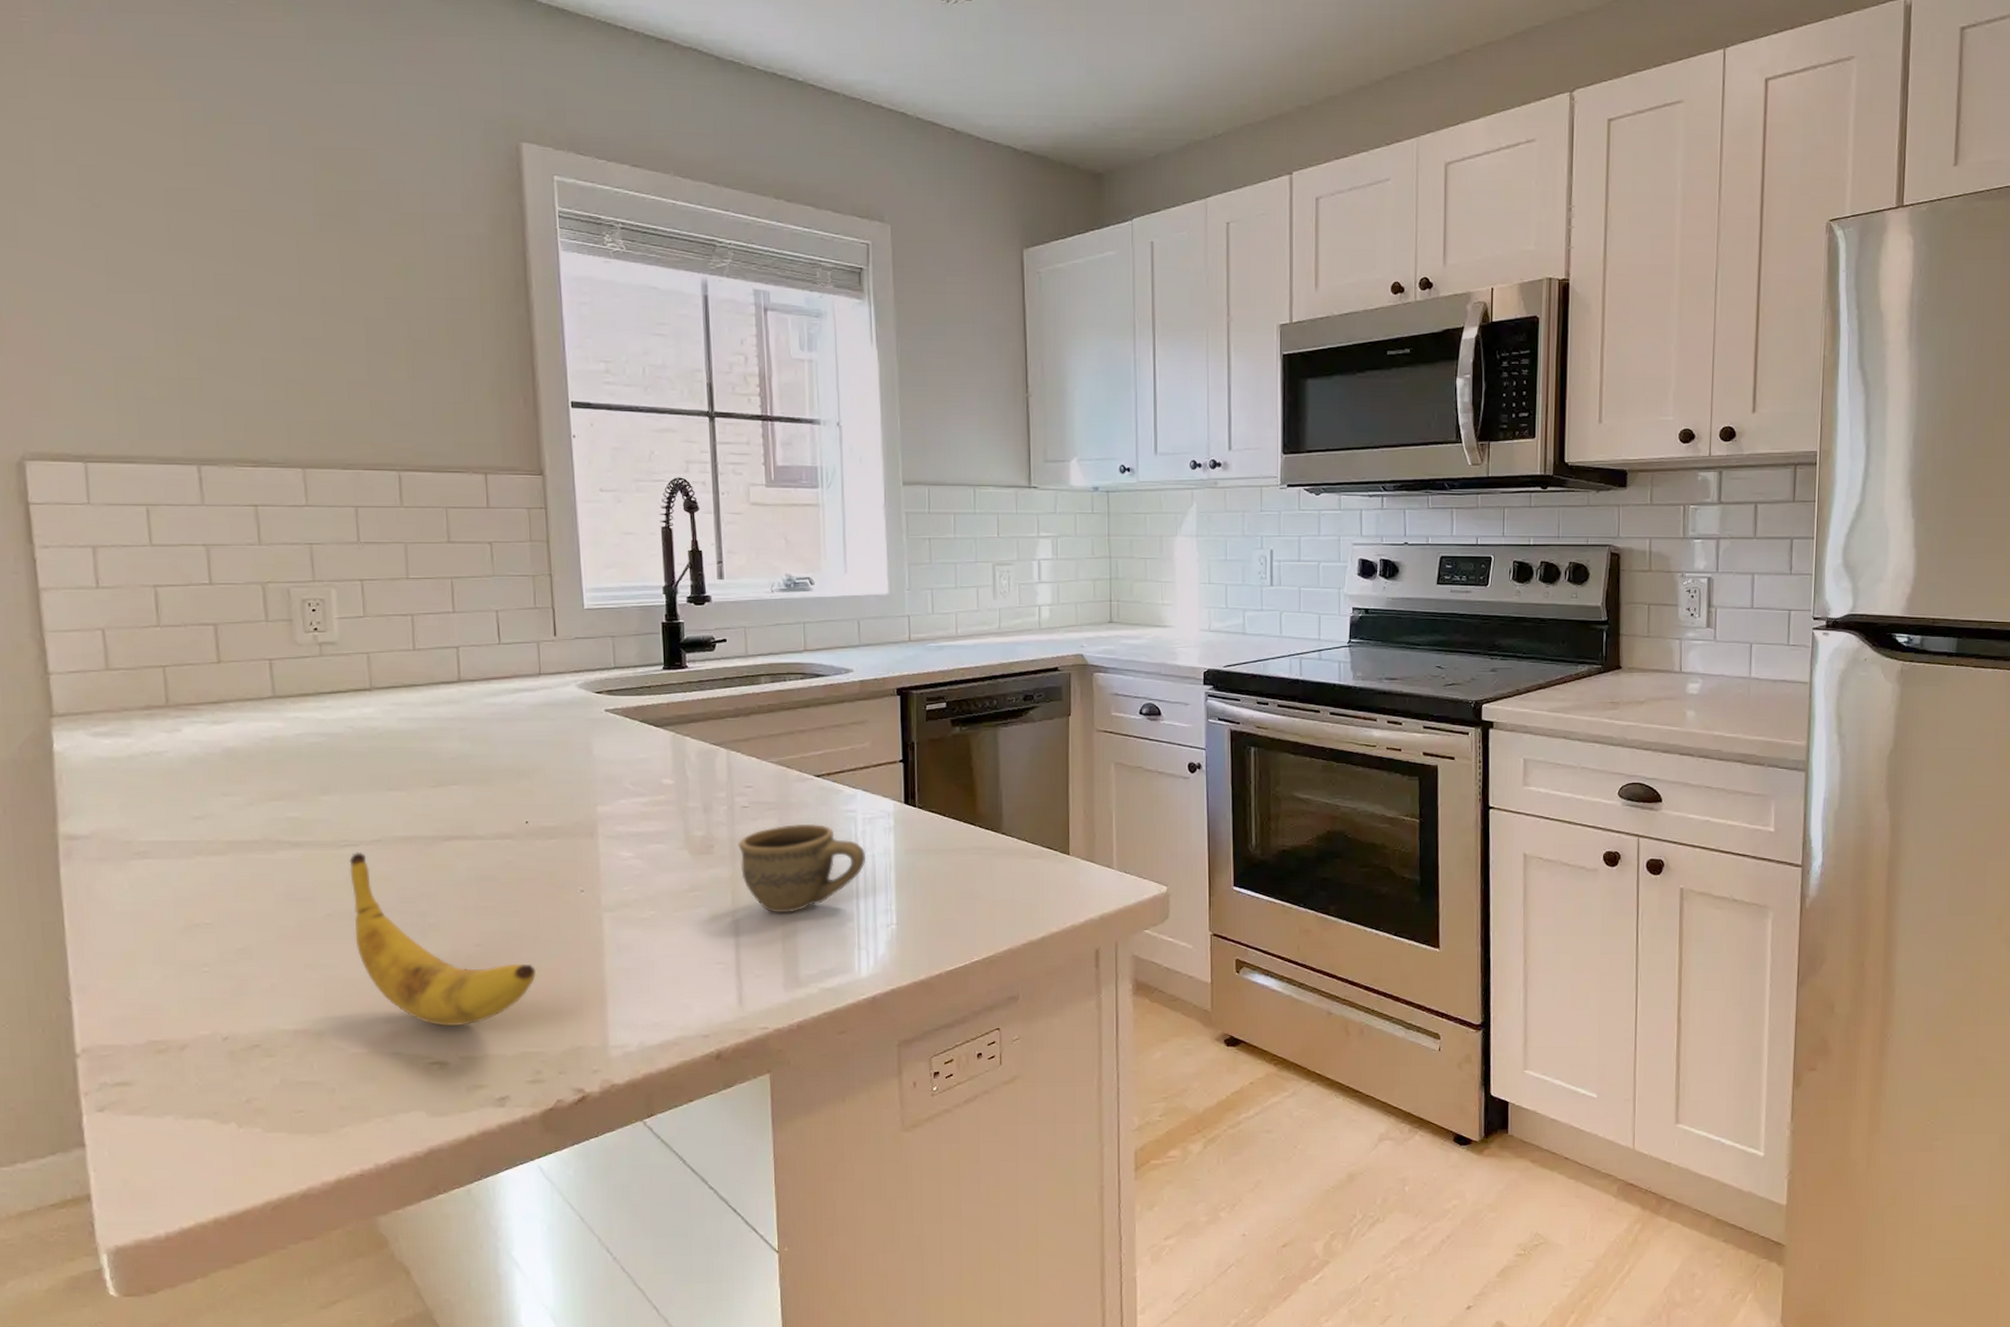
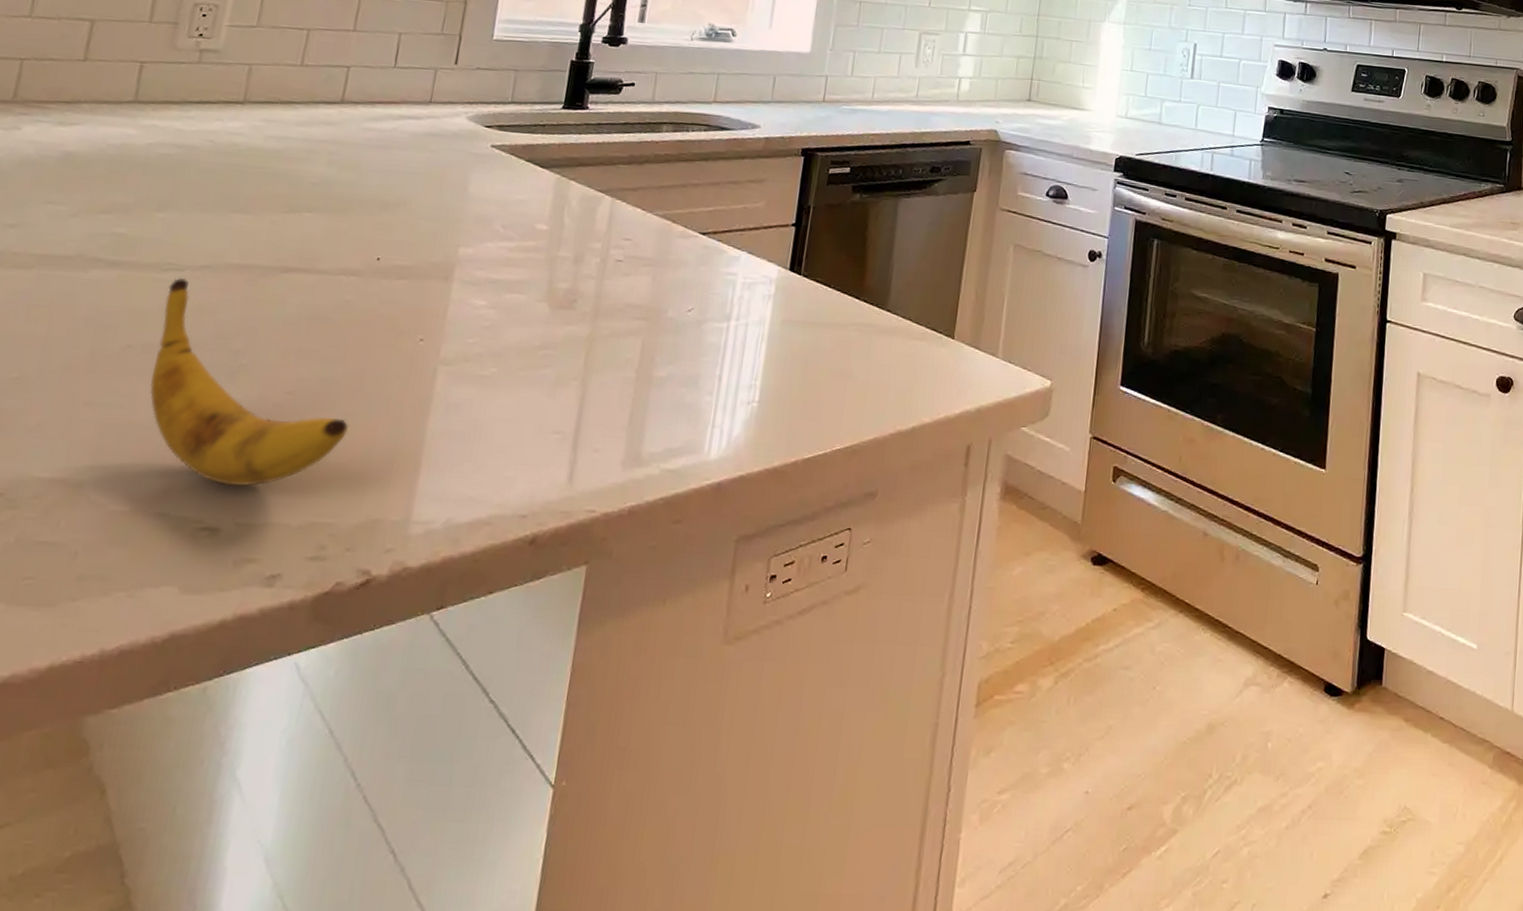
cup: present [738,823,865,913] -> none [600,284,739,381]

